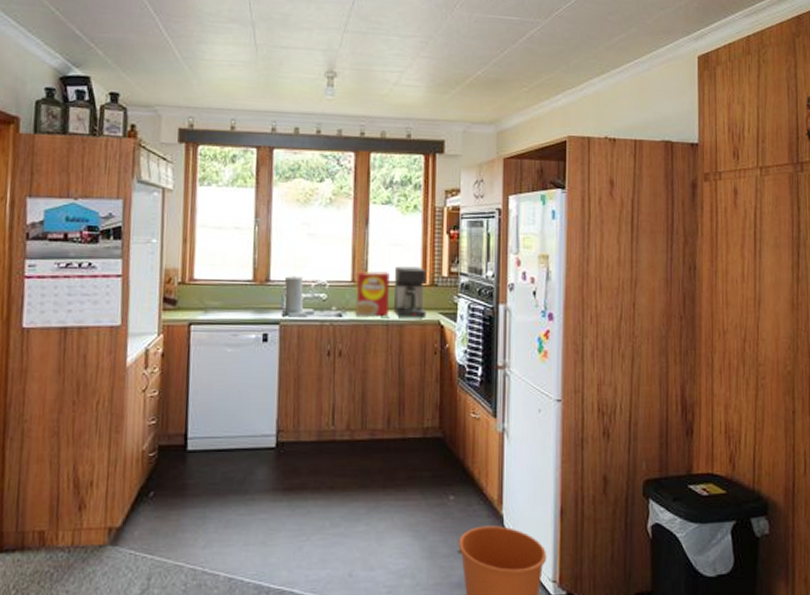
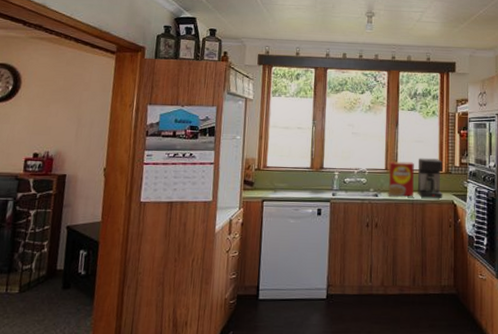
paper towel: present [282,276,315,317] -> none [332,165,357,197]

